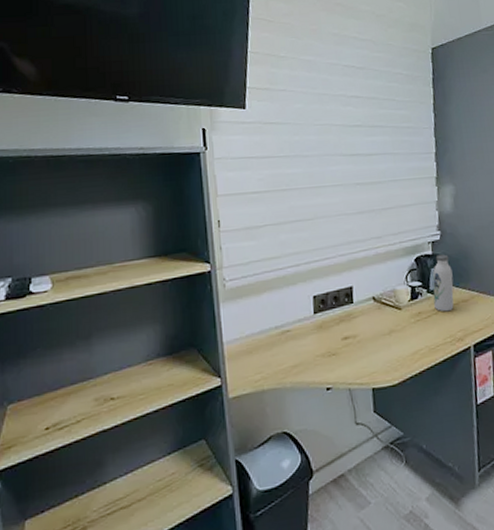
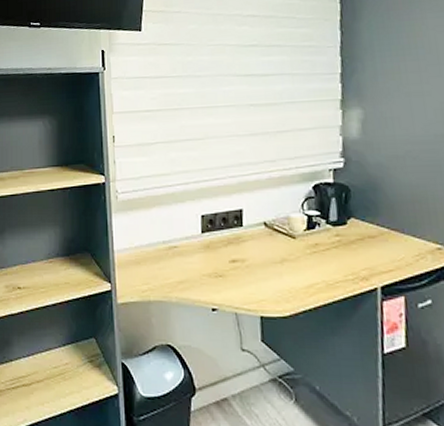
water bottle: present [432,254,454,312] -> none [333,184,359,247]

